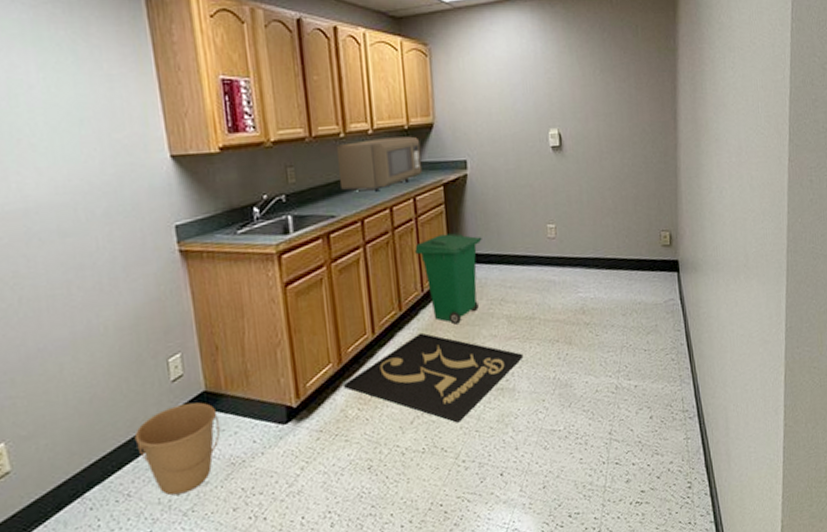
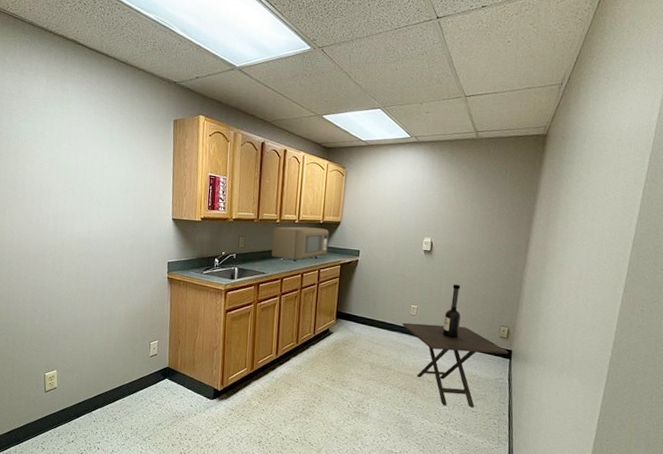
bucket: present [134,402,221,496] -> none [124,372,173,427]
floor mat: present [344,332,524,423] -> none [252,361,378,428]
recycling bin: present [415,232,482,325] -> none [313,297,362,361]
folding table: none [539,185,675,351] -> present [402,284,509,408]

